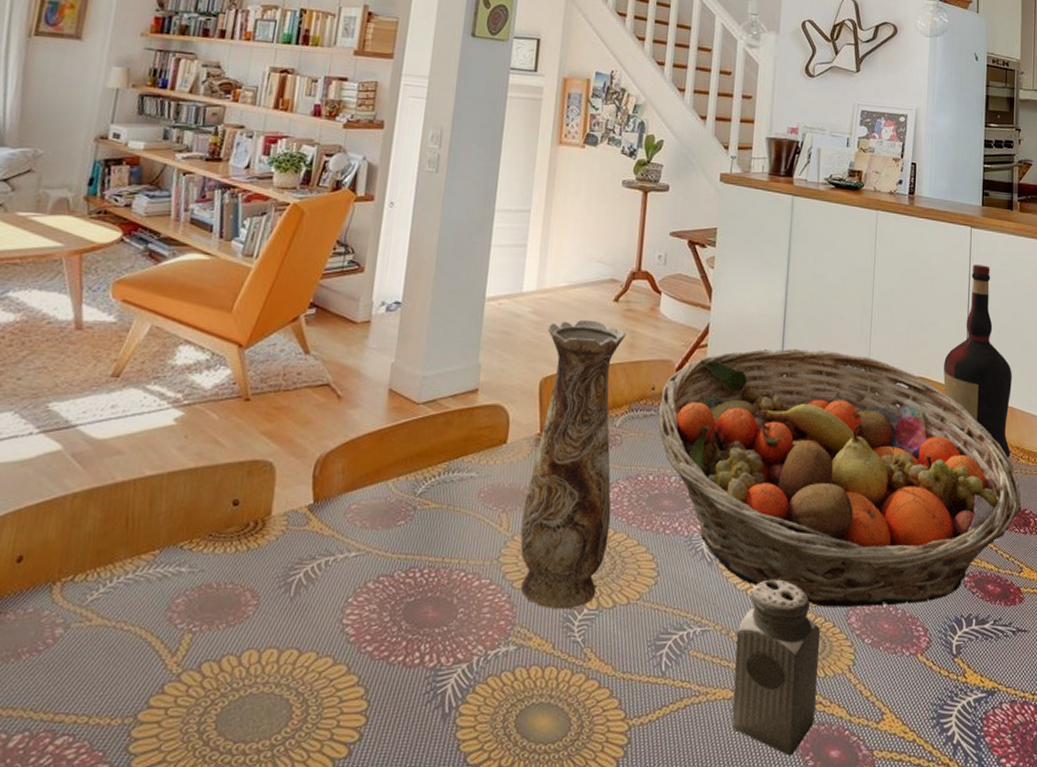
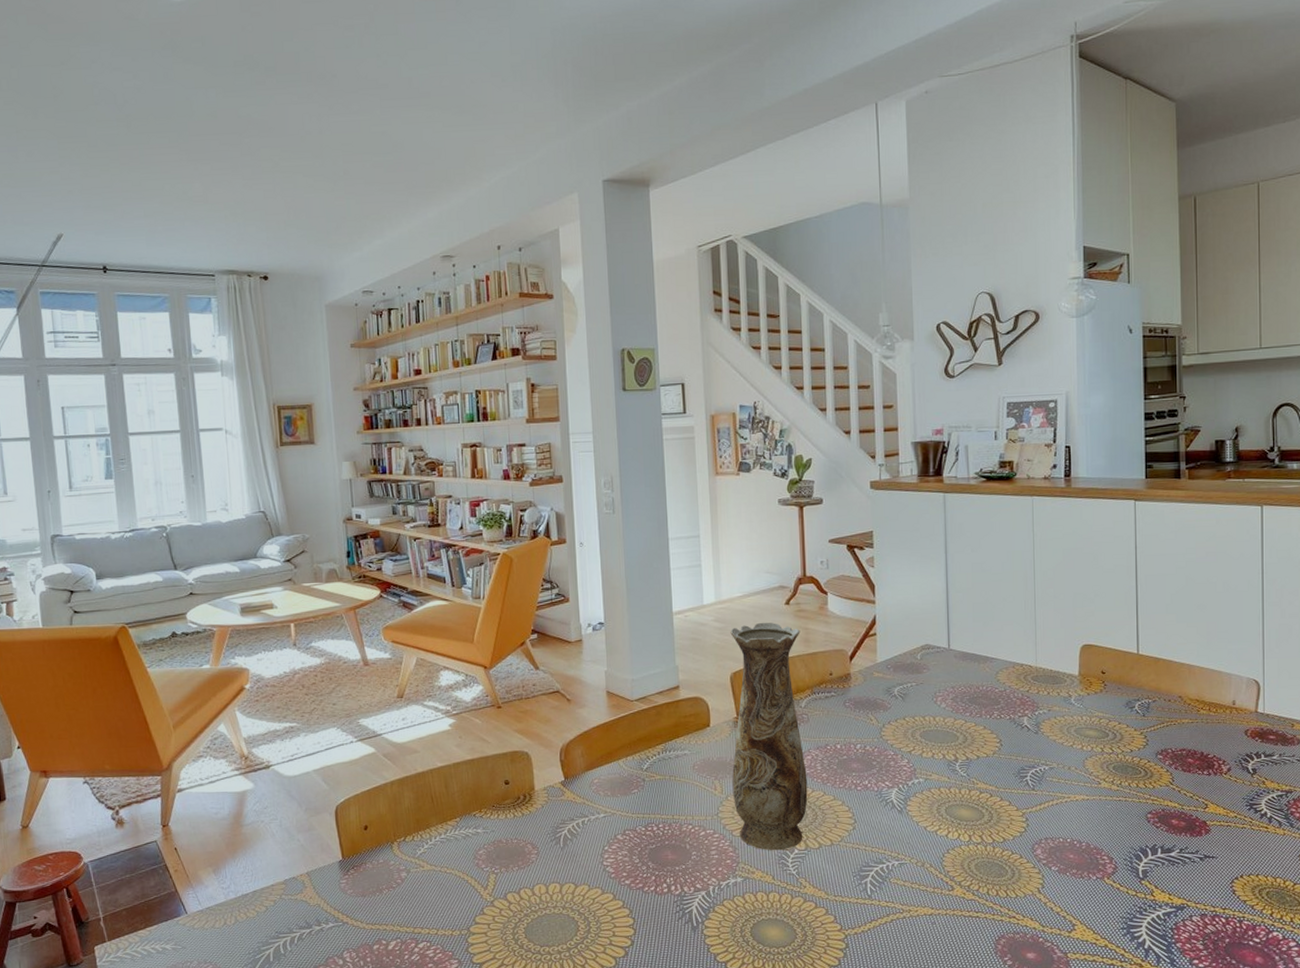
fruit basket: present [658,348,1021,607] -> none [839,629,1203,843]
salt shaker: present [731,579,820,757] -> none [931,822,1010,958]
liquor: present [943,264,1012,458] -> none [1114,535,1190,710]

